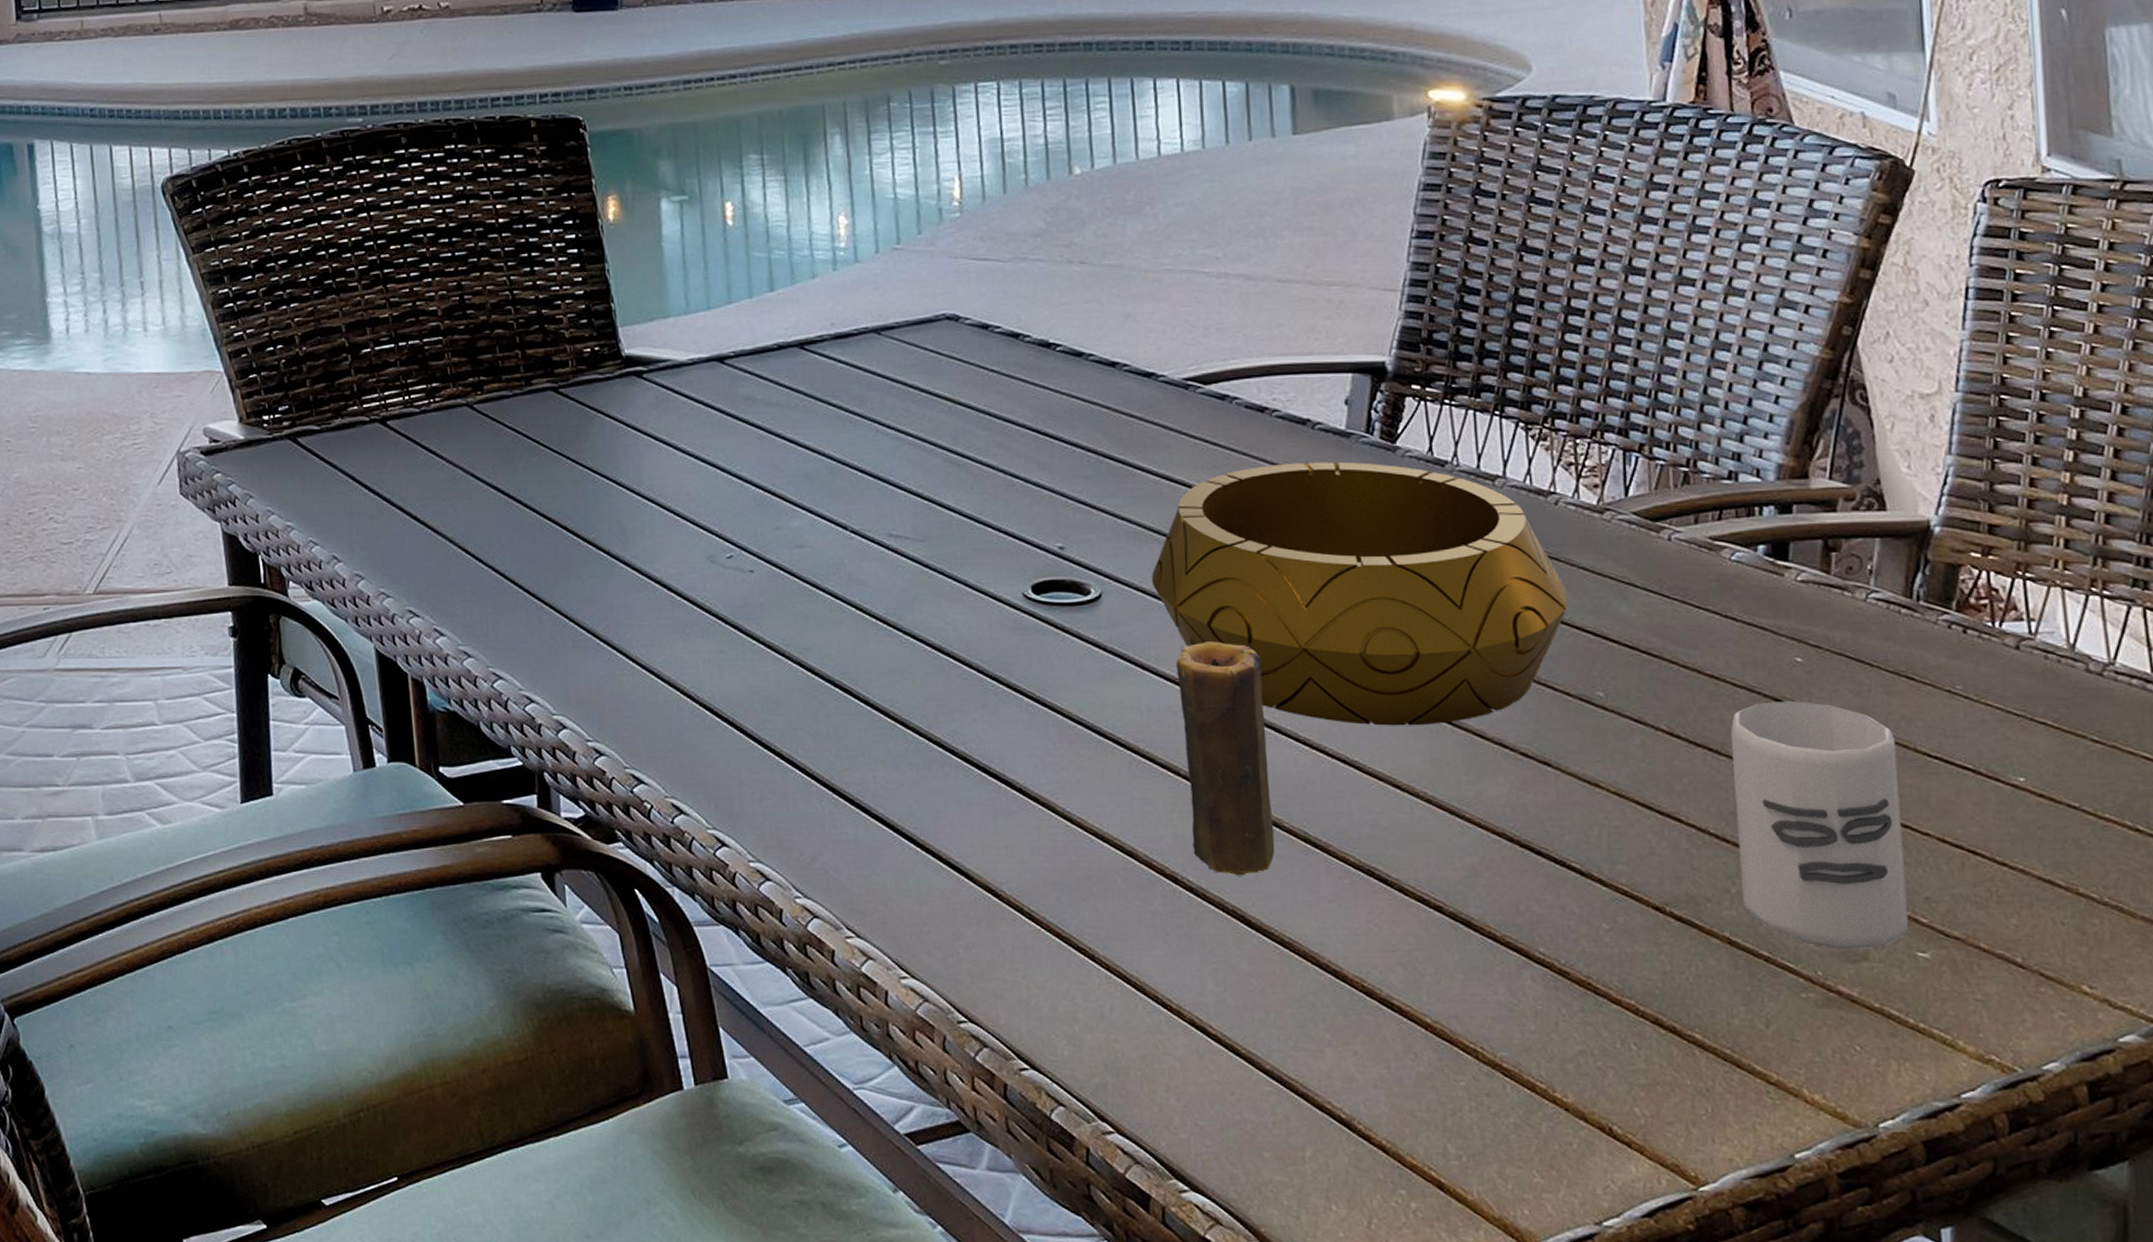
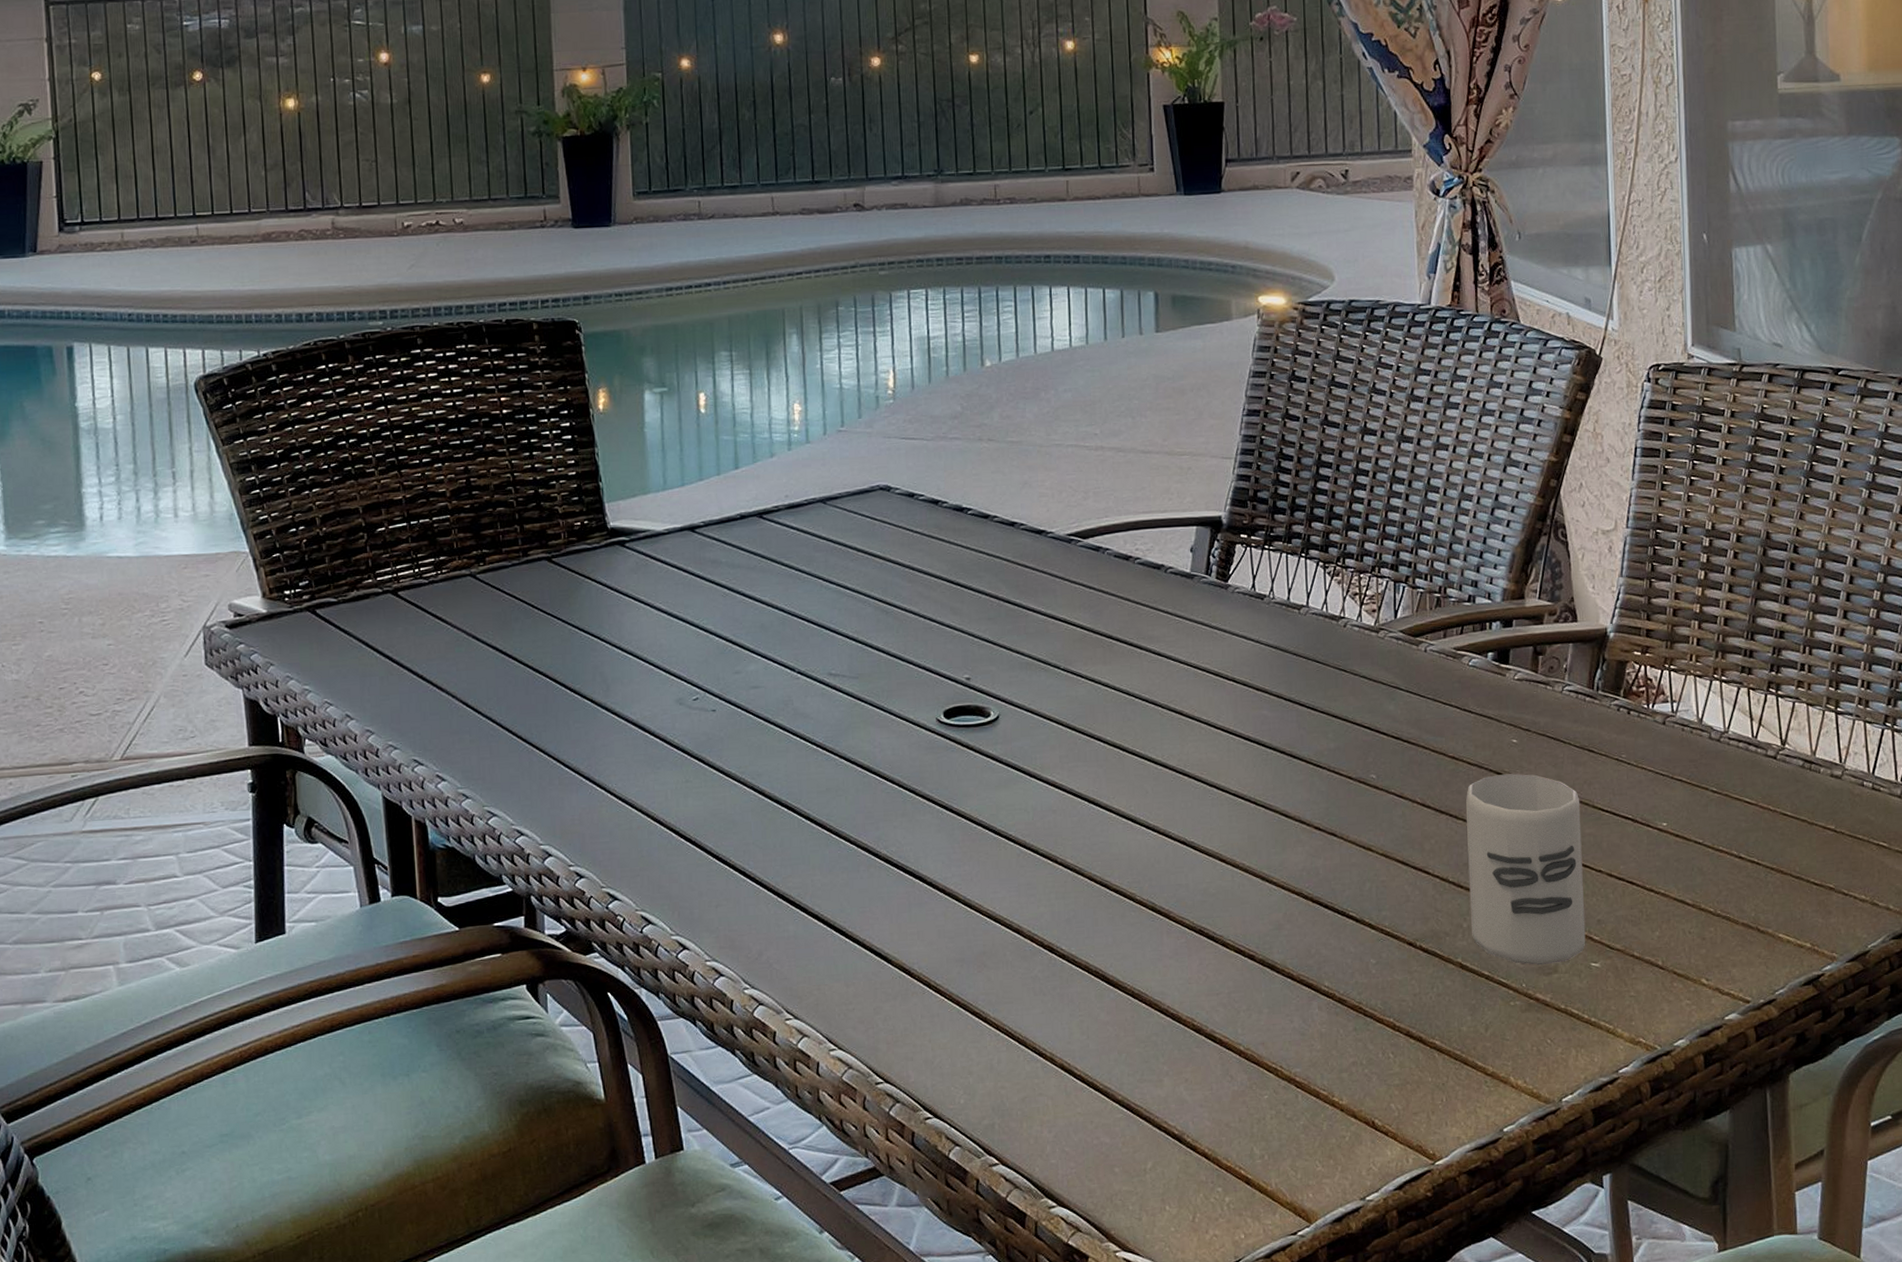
decorative bowl: present [1151,461,1568,726] -> none [1038,598,1351,812]
candle: present [1176,641,1275,876] -> none [1056,750,1129,943]

